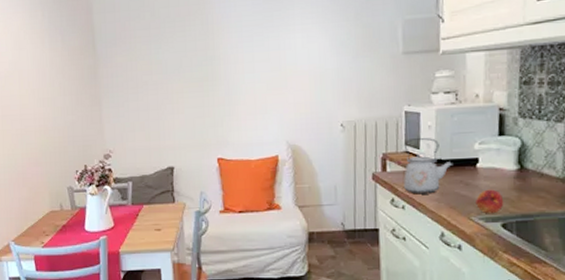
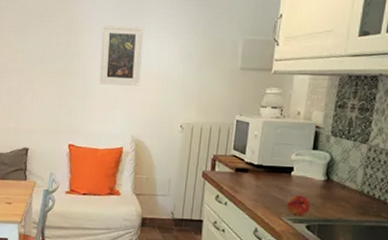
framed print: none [241,20,290,88] -> present [99,25,143,86]
kettle: present [403,137,453,195] -> none [228,144,272,194]

